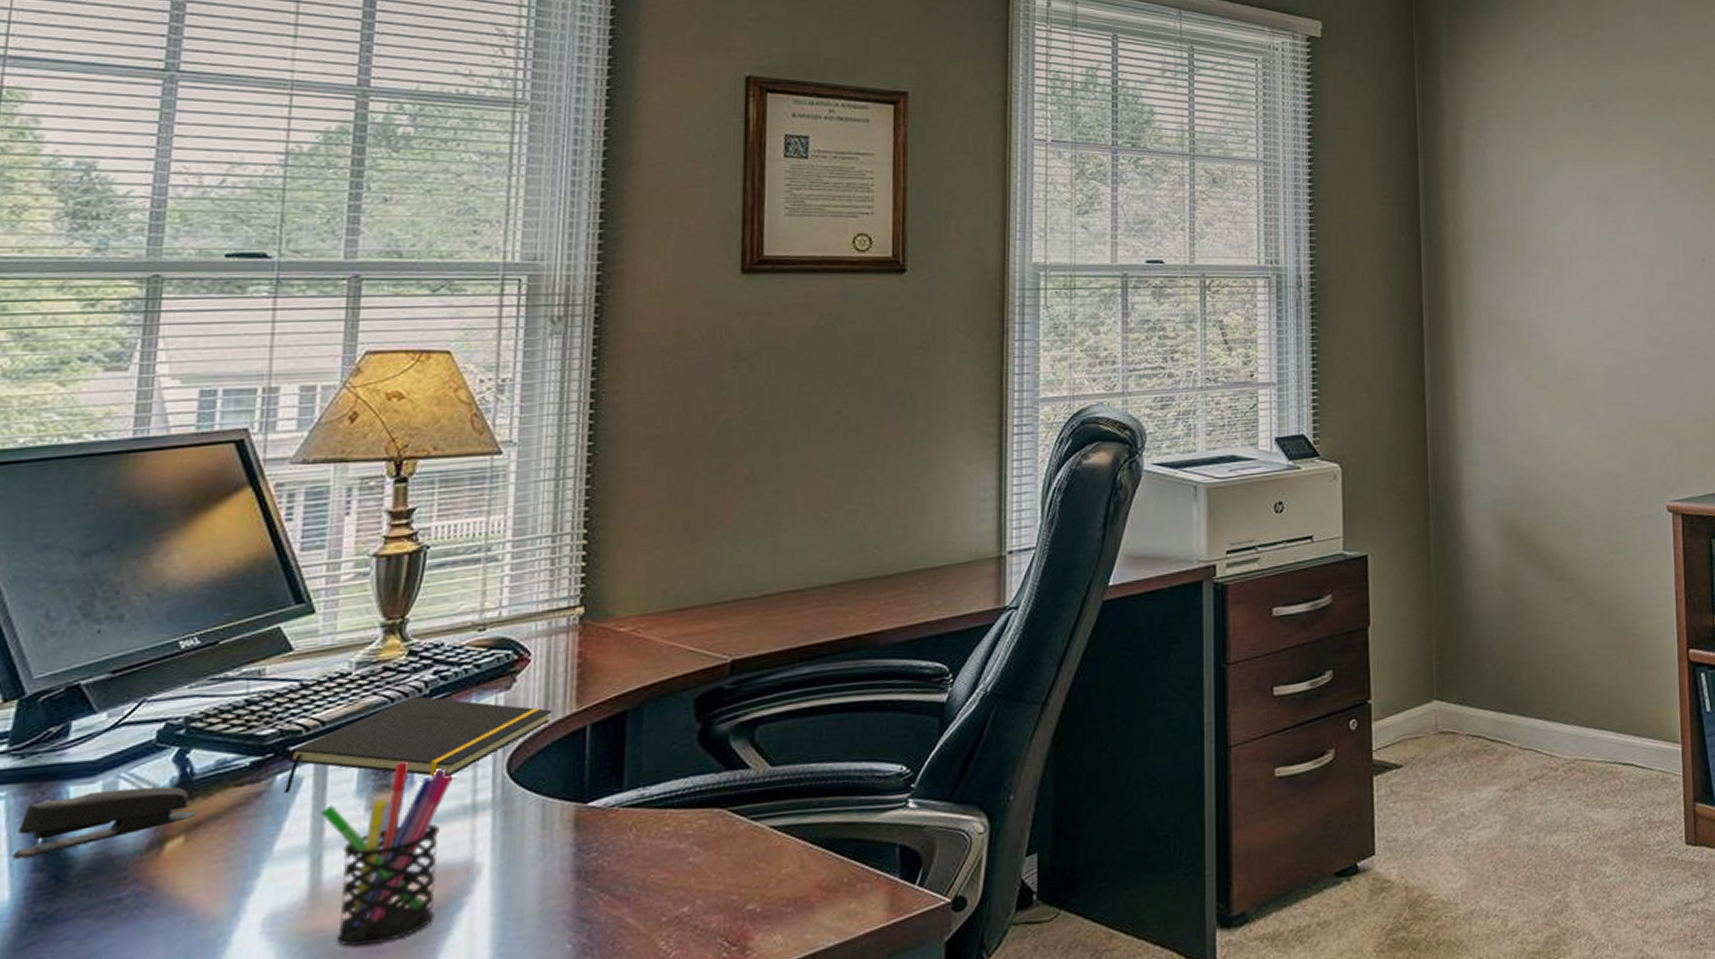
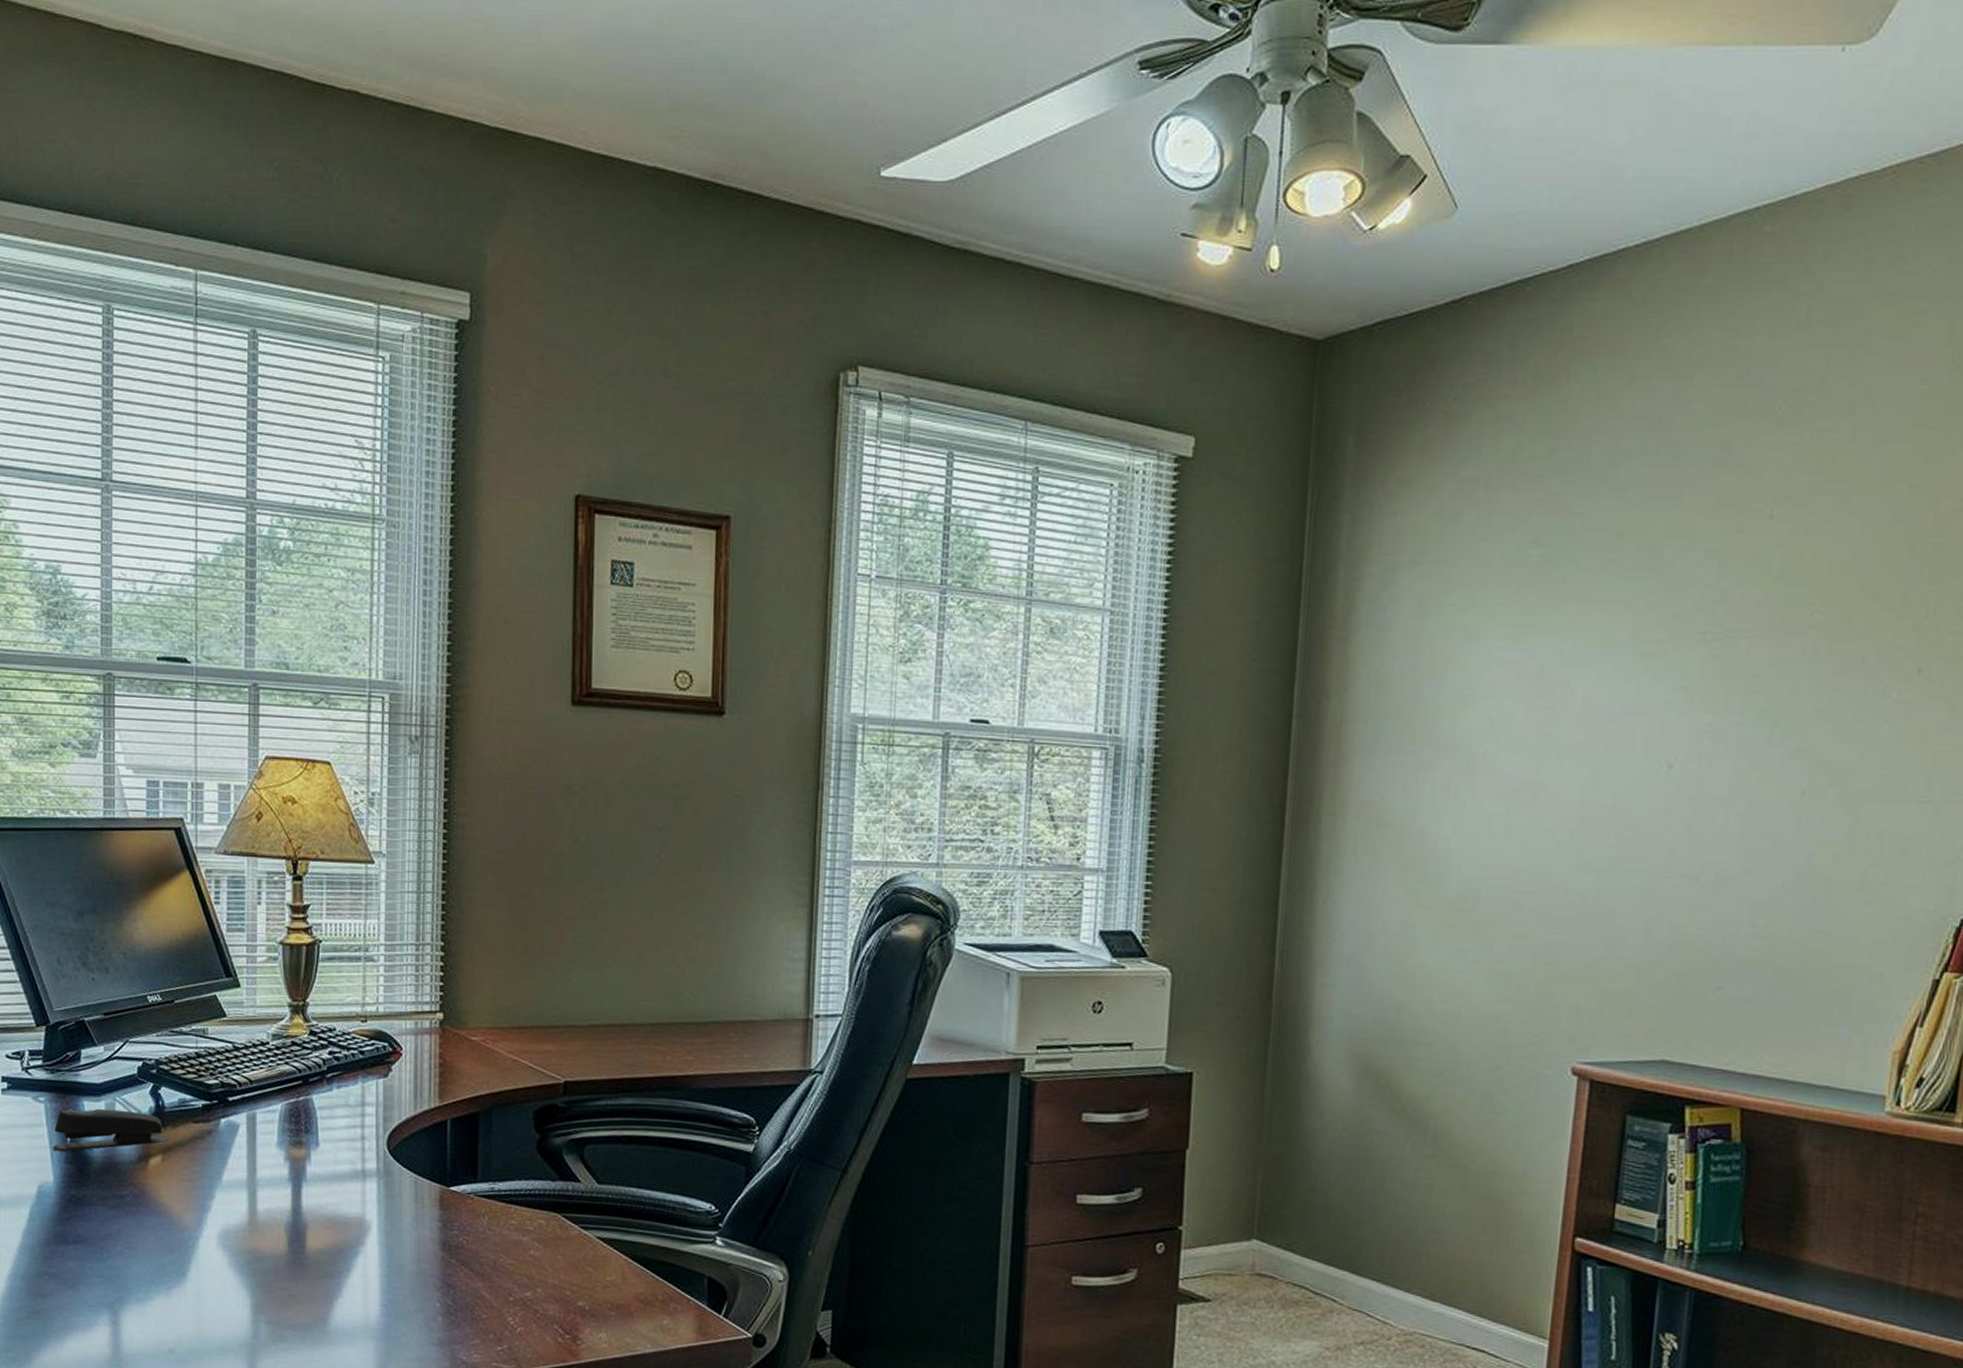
notepad: present [284,696,552,794] -> none [227,1071,420,1143]
pen holder: present [320,761,454,947] -> none [253,1124,347,1270]

